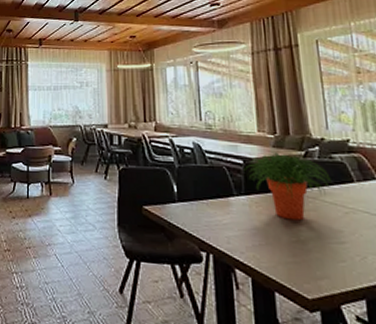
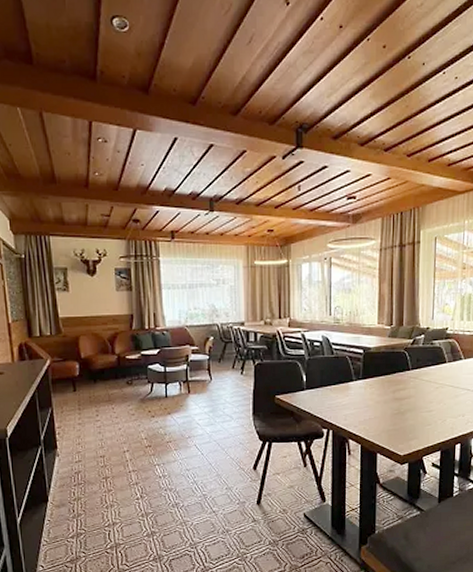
potted plant: present [244,152,331,221] -> none [363,341,430,397]

